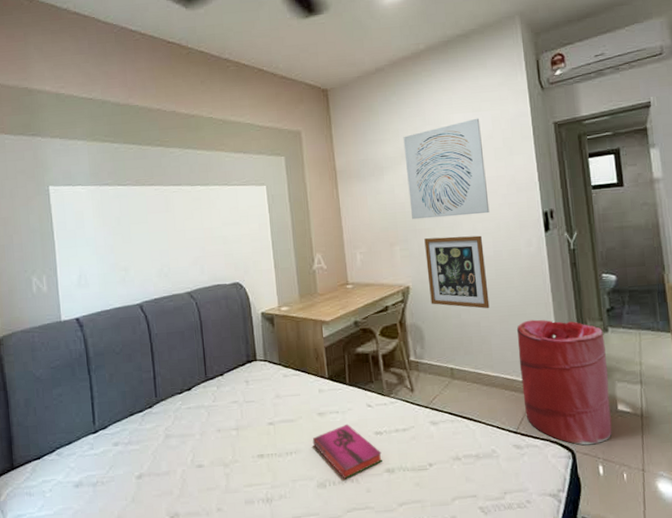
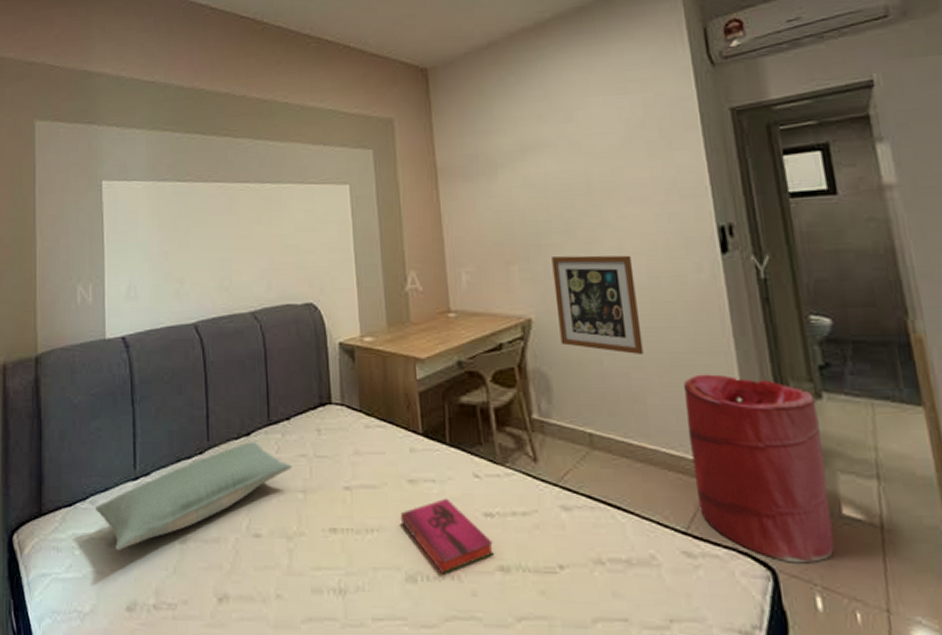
pillow: none [62,394,227,490] -> present [95,442,293,551]
wall art: present [403,118,490,220] -> none [523,102,642,232]

